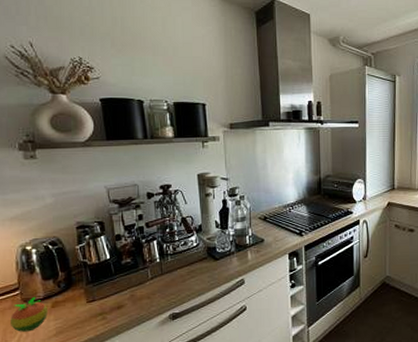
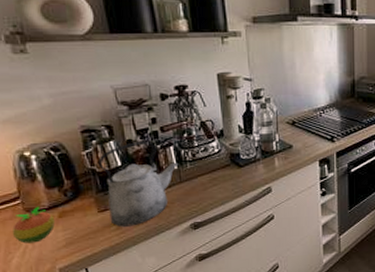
kettle: none [89,235,161,317] -> present [97,140,179,227]

